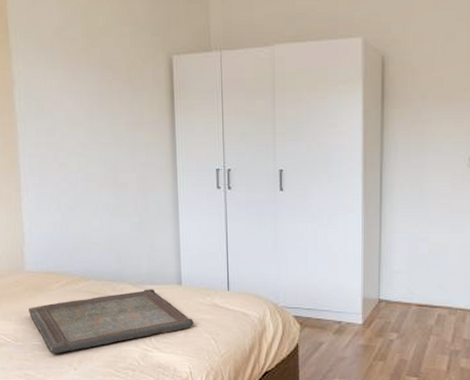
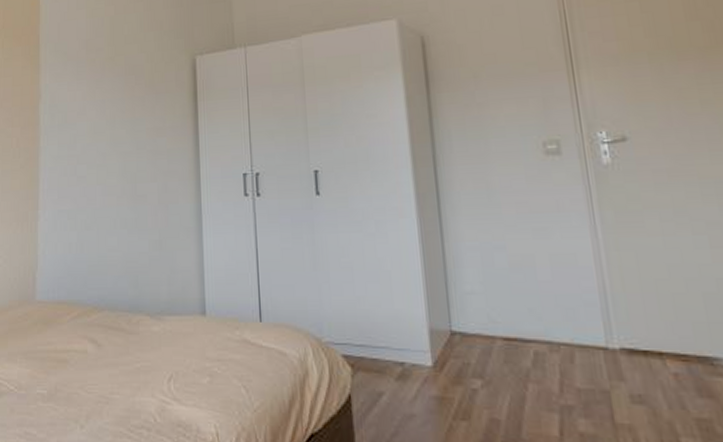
serving tray: present [28,289,194,354] -> none [35,321,220,406]

